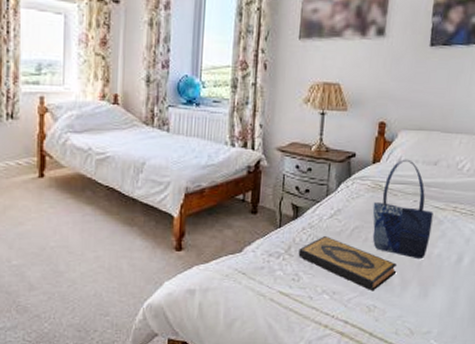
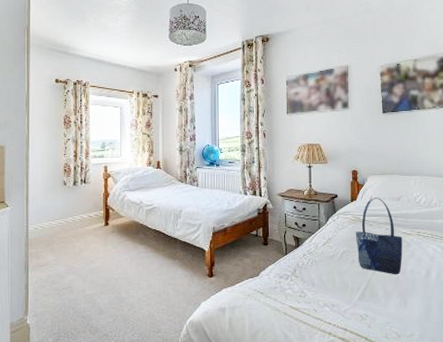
hardback book: present [298,236,397,291] -> none [302,260,380,303]

